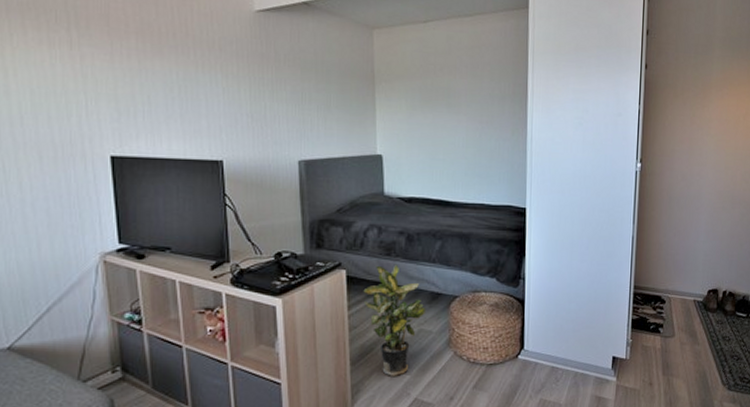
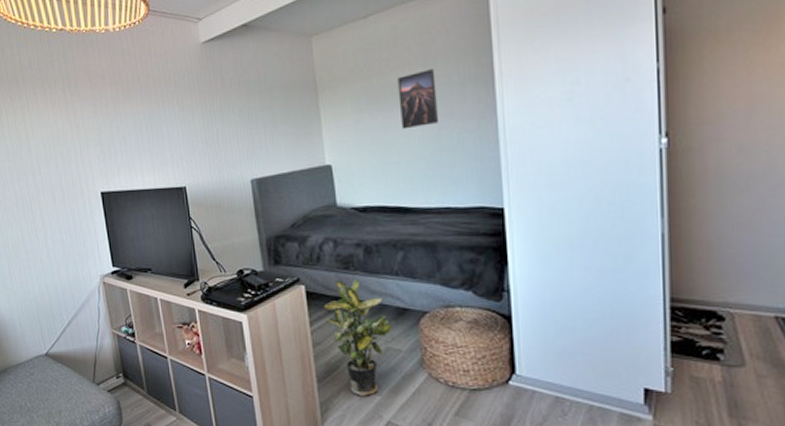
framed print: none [448,80,481,131] -> present [397,69,439,130]

